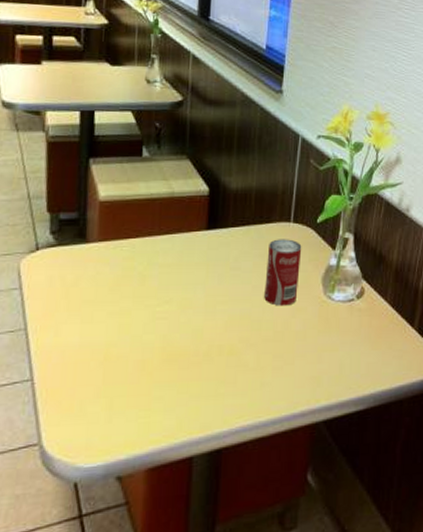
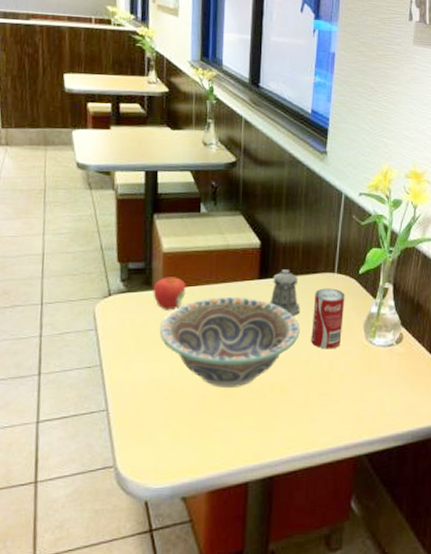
apple: none [87,228,125,266] -> present [153,277,186,310]
decorative bowl: none [94,249,252,351] -> present [159,296,300,387]
pepper shaker: none [218,219,253,270] -> present [269,269,301,316]

